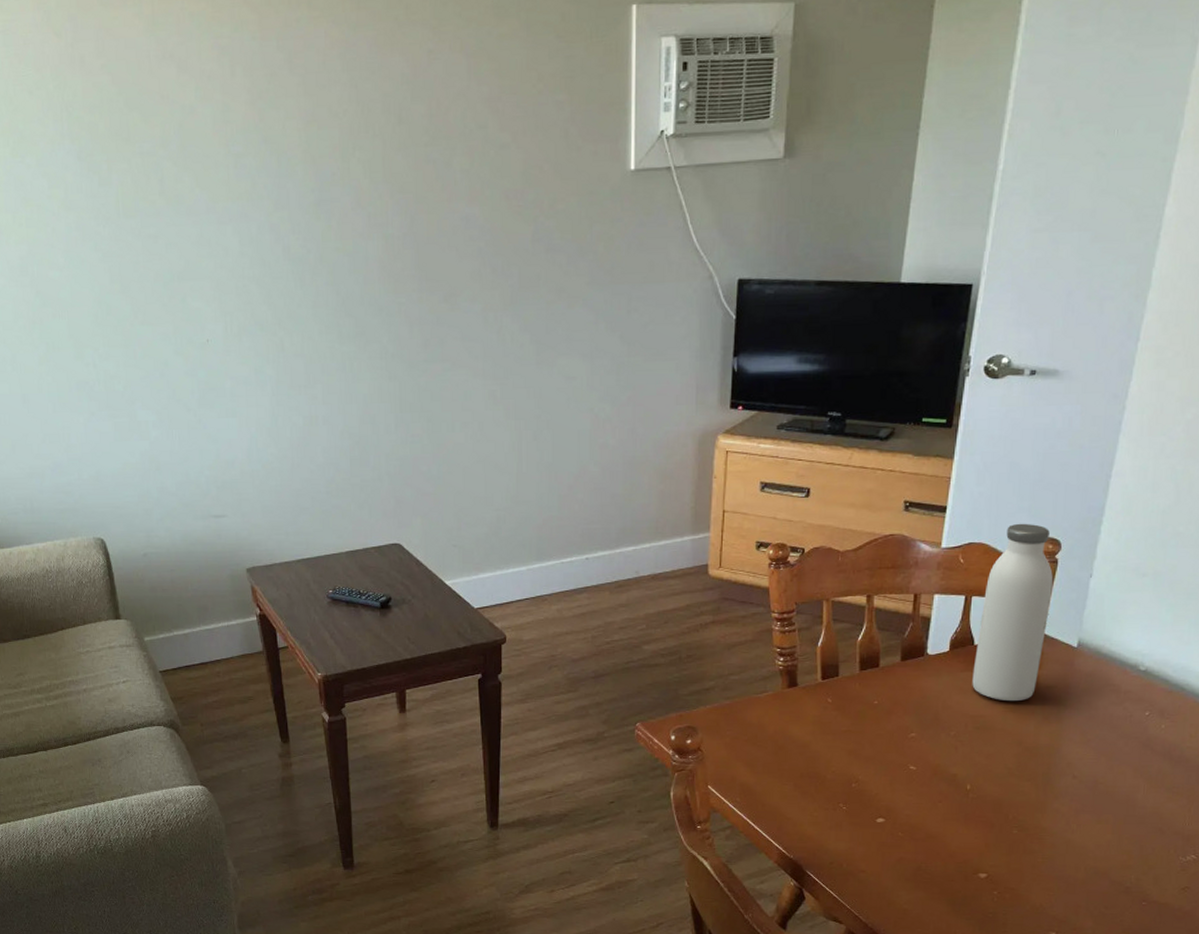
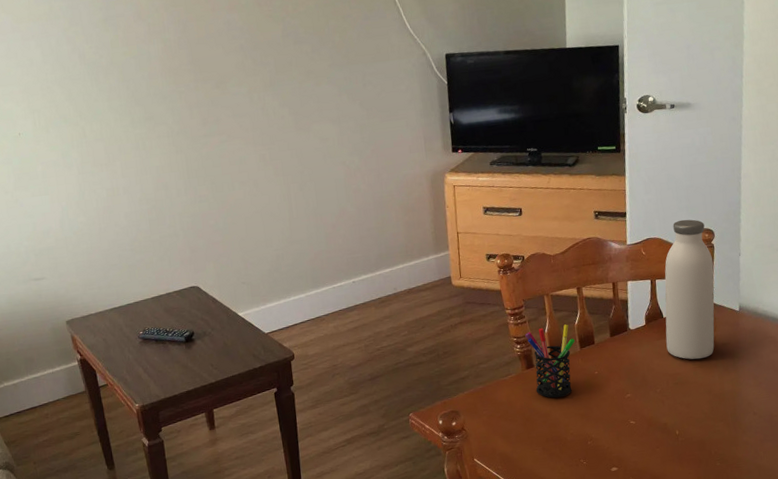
pen holder: none [792,639,855,727] -> present [525,324,575,398]

